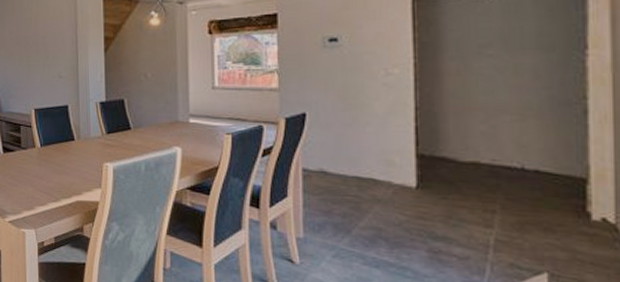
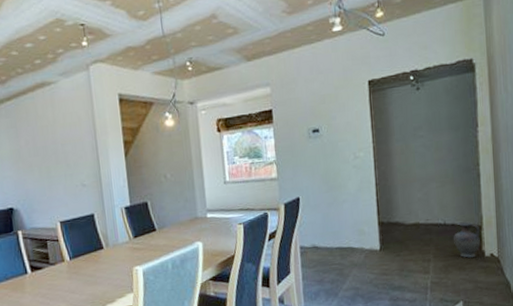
vase: none [537,169,584,218] -> present [454,221,480,258]

